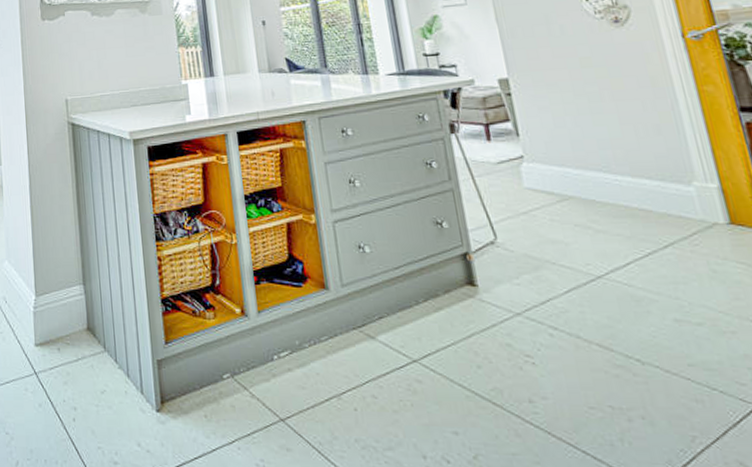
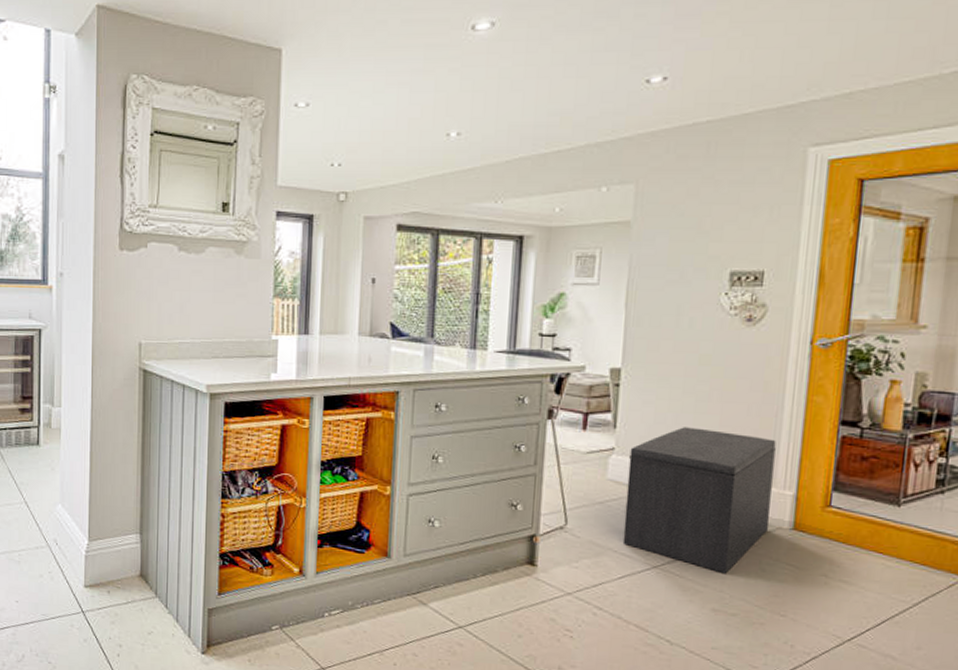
bench: none [539,128,705,279] -> present [622,427,776,574]

